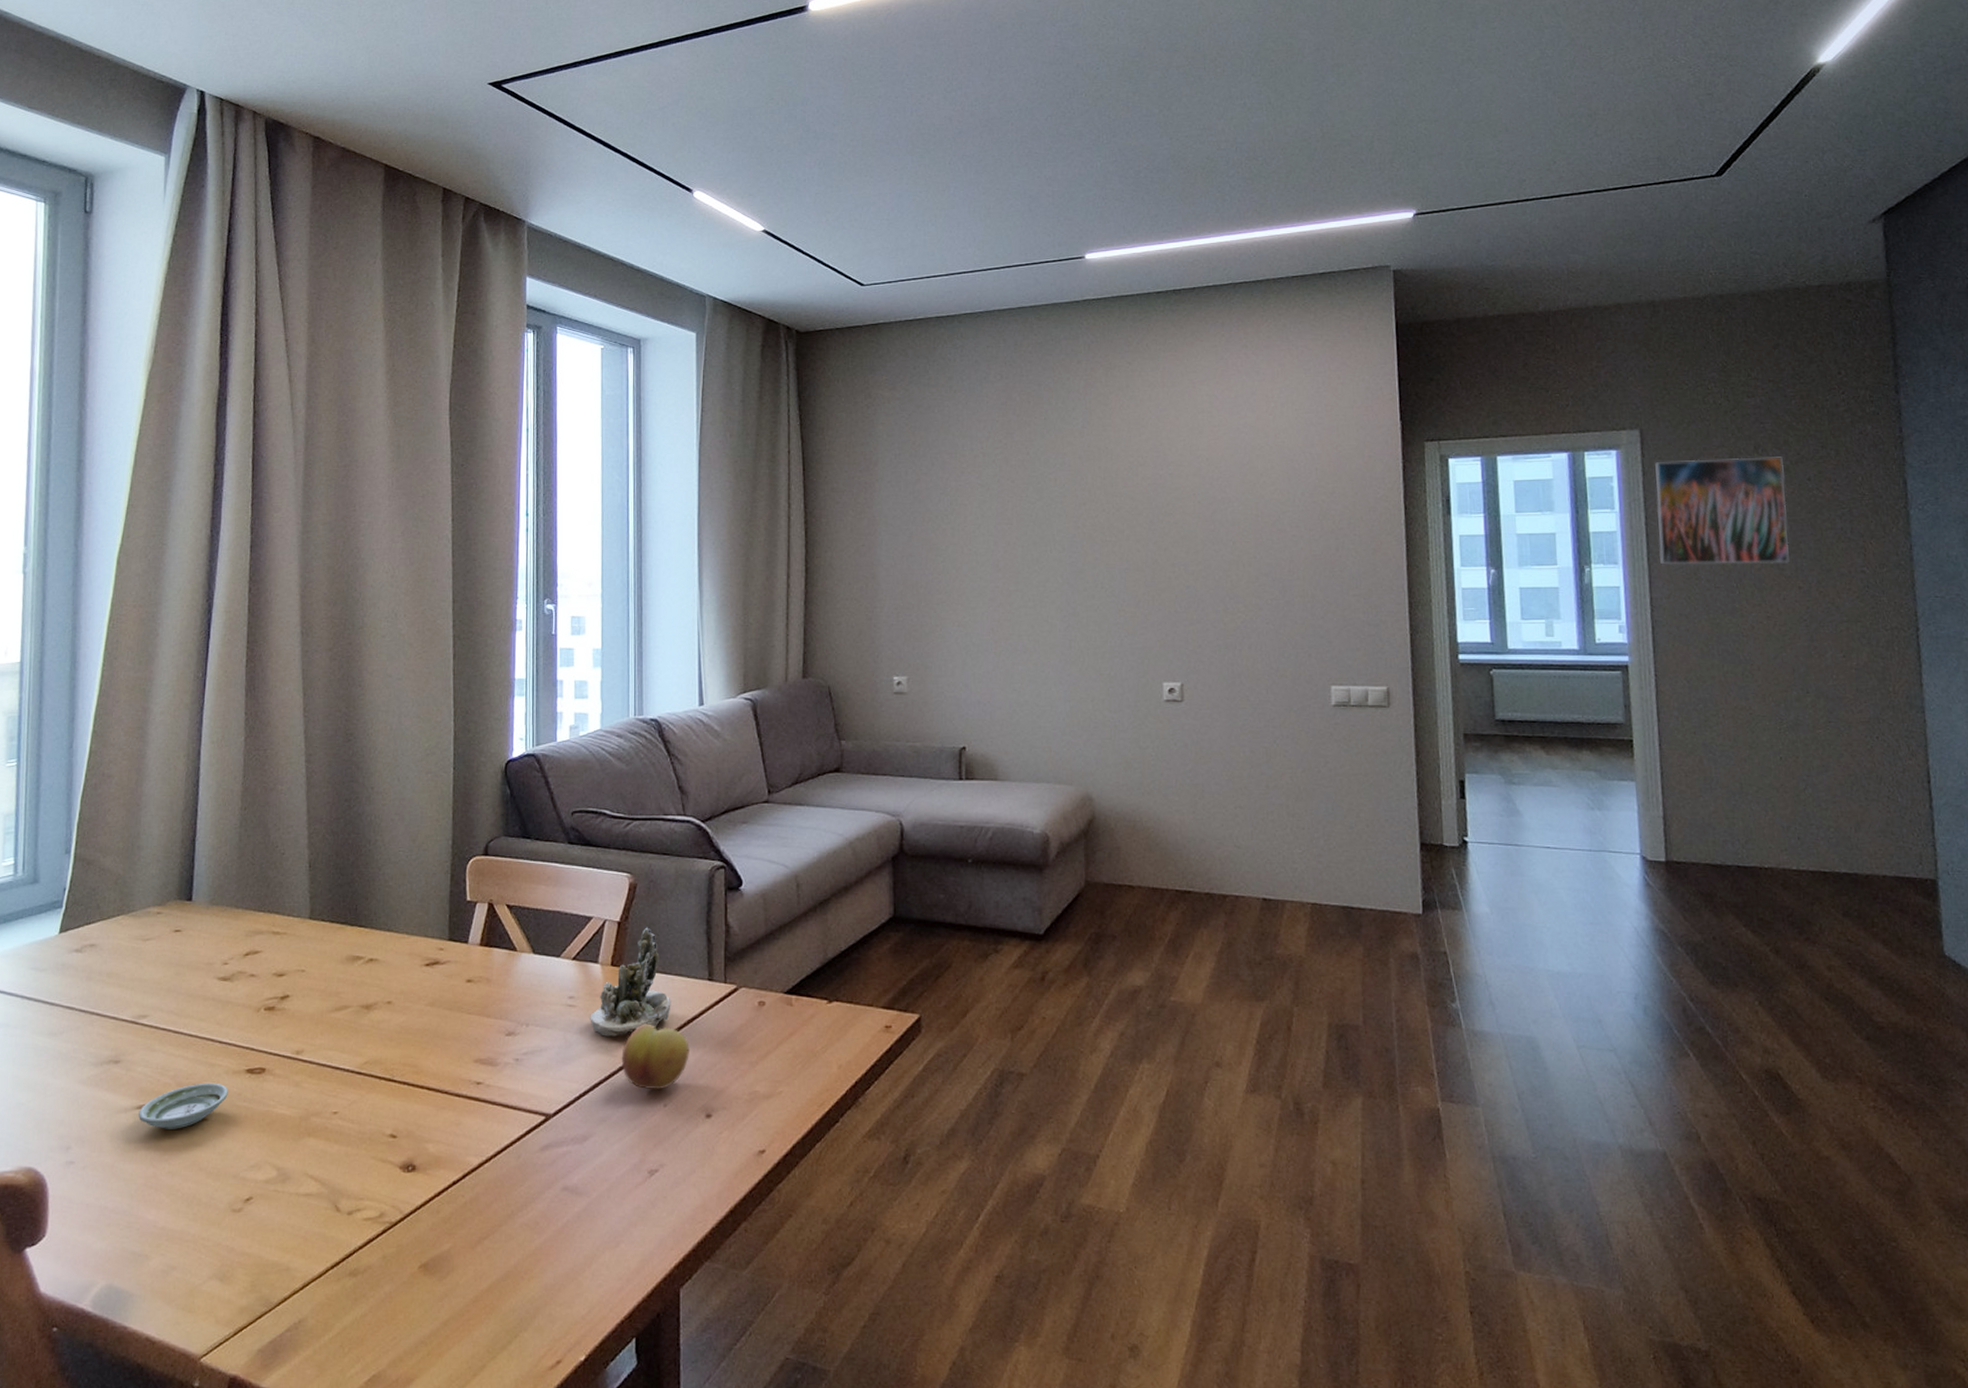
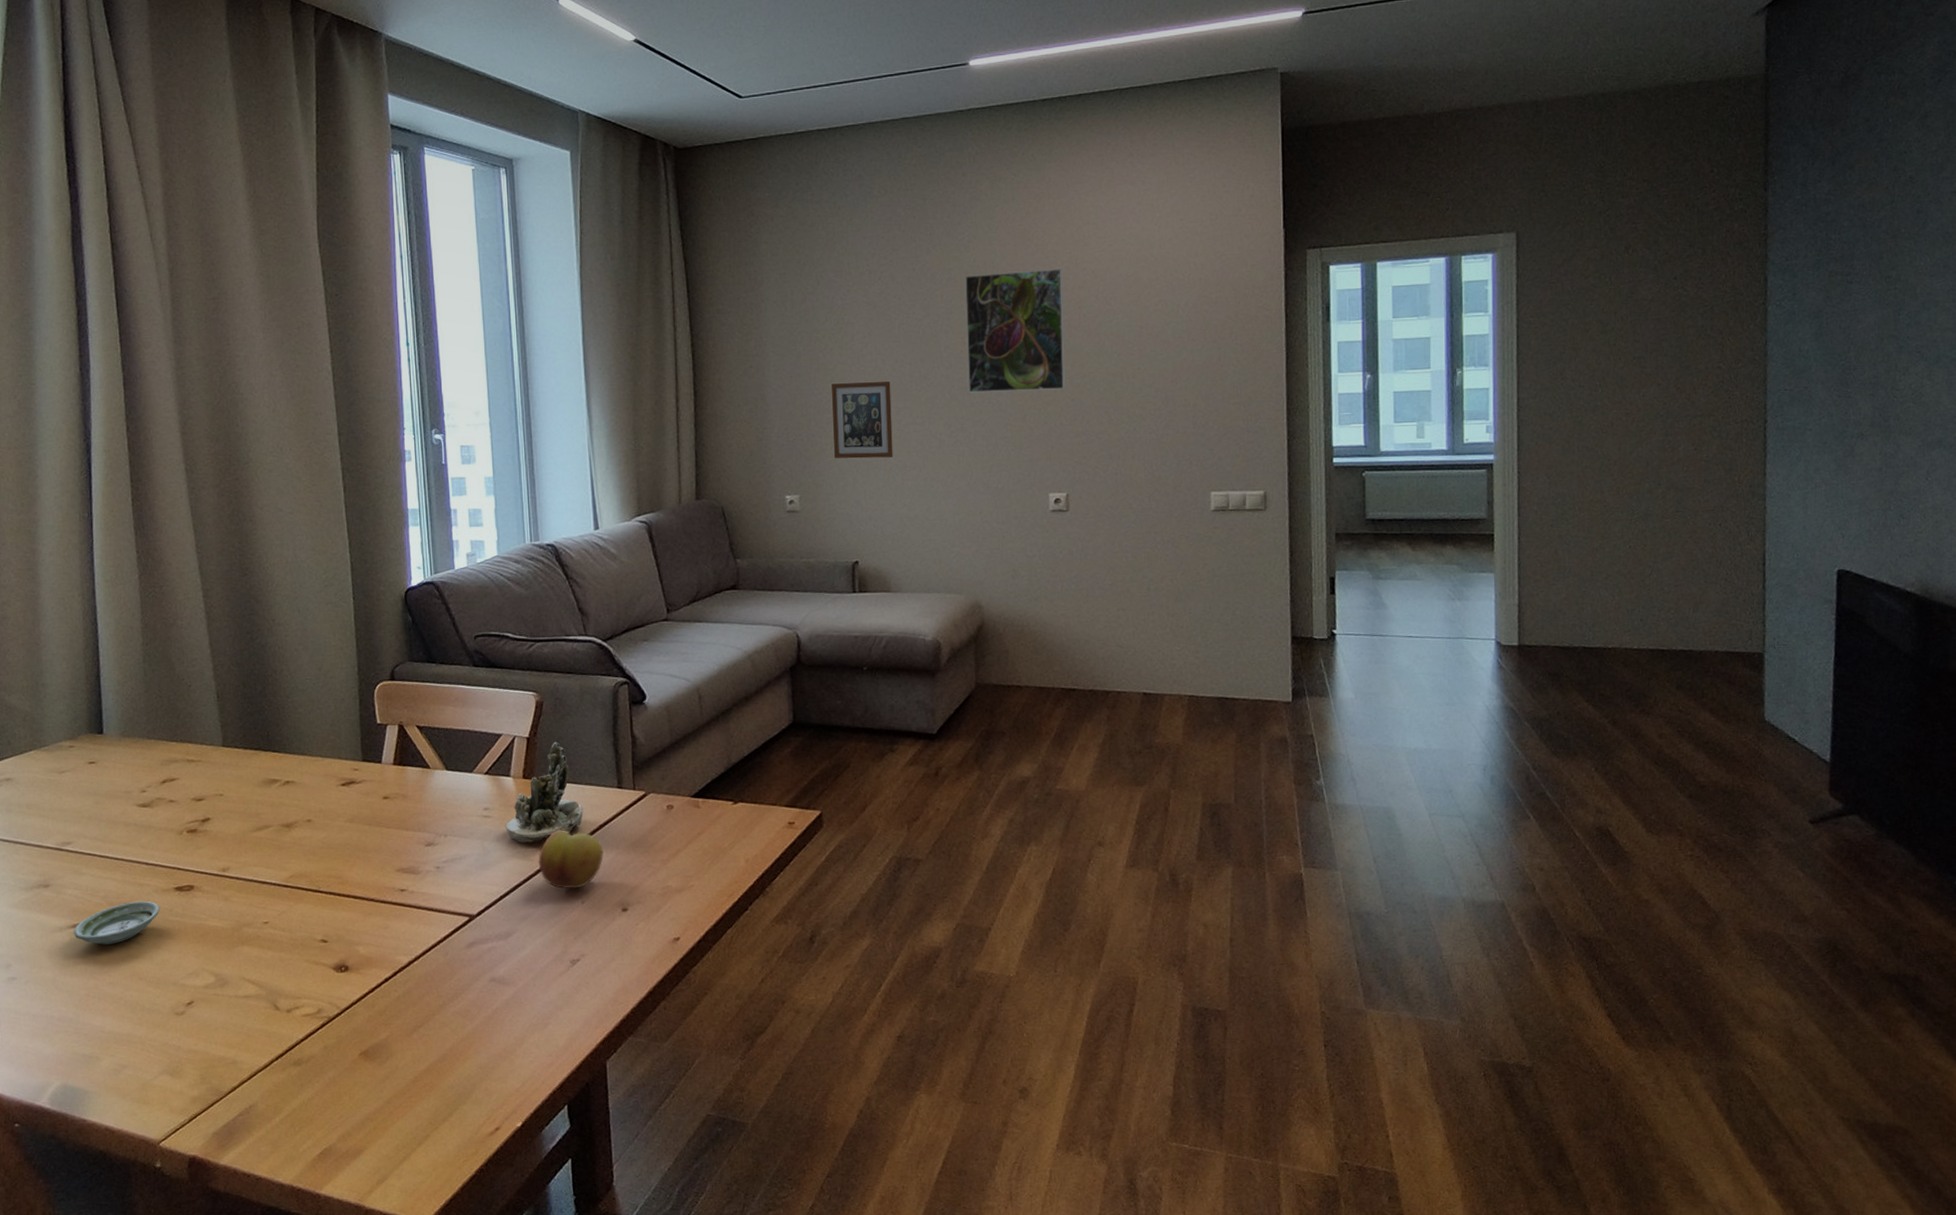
picture frame: none [943,564,1004,641] -> present [832,382,893,459]
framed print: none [1079,455,1180,577] -> present [965,268,1065,393]
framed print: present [1655,456,1790,564] -> none [1528,256,1652,365]

